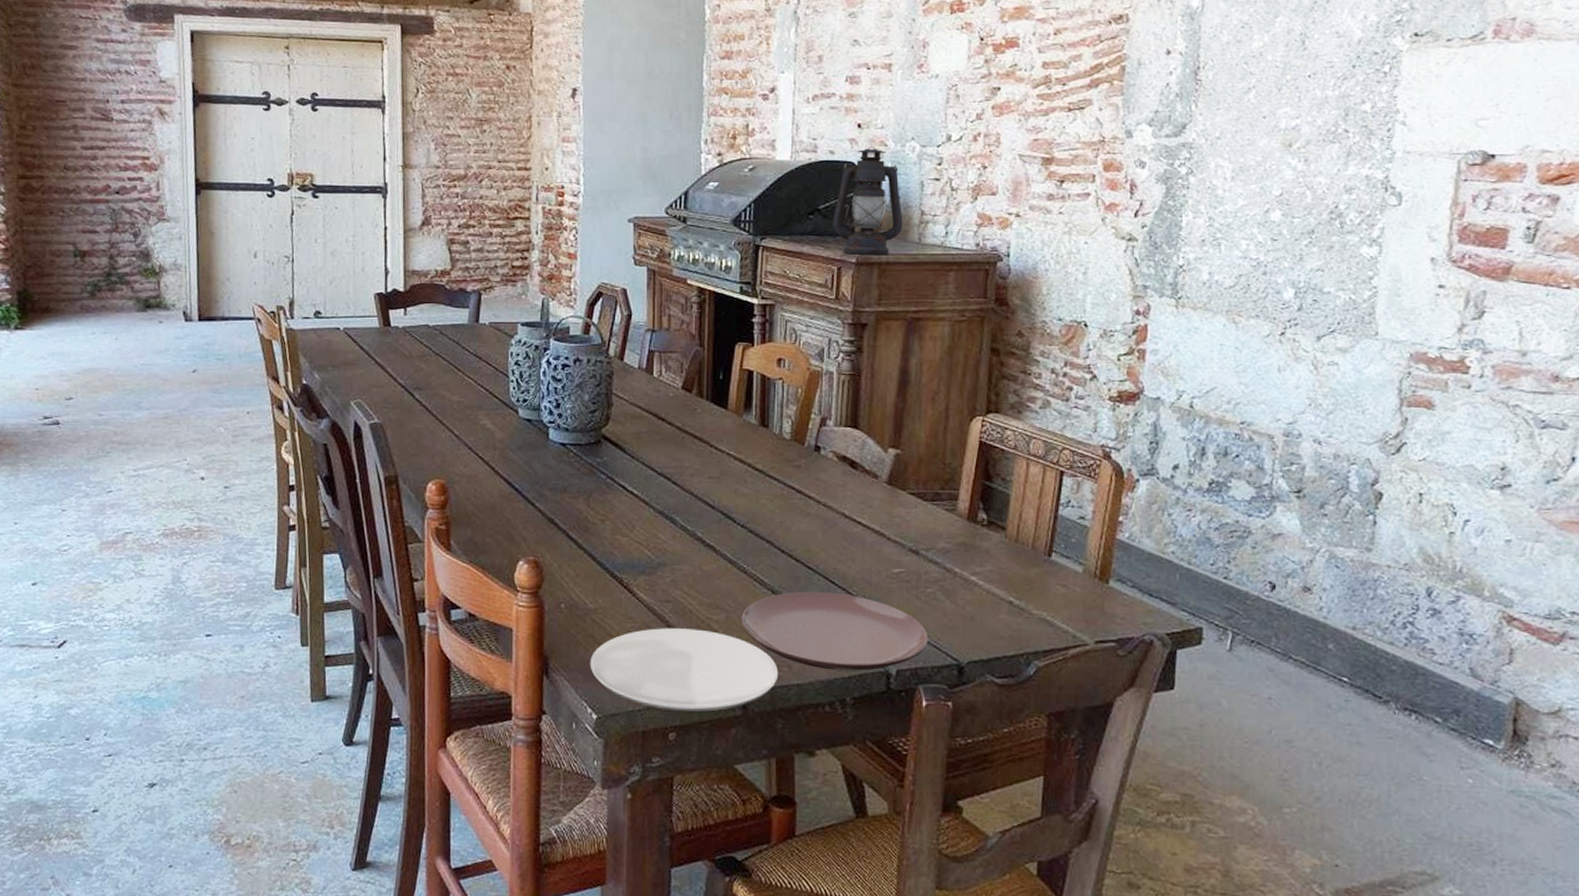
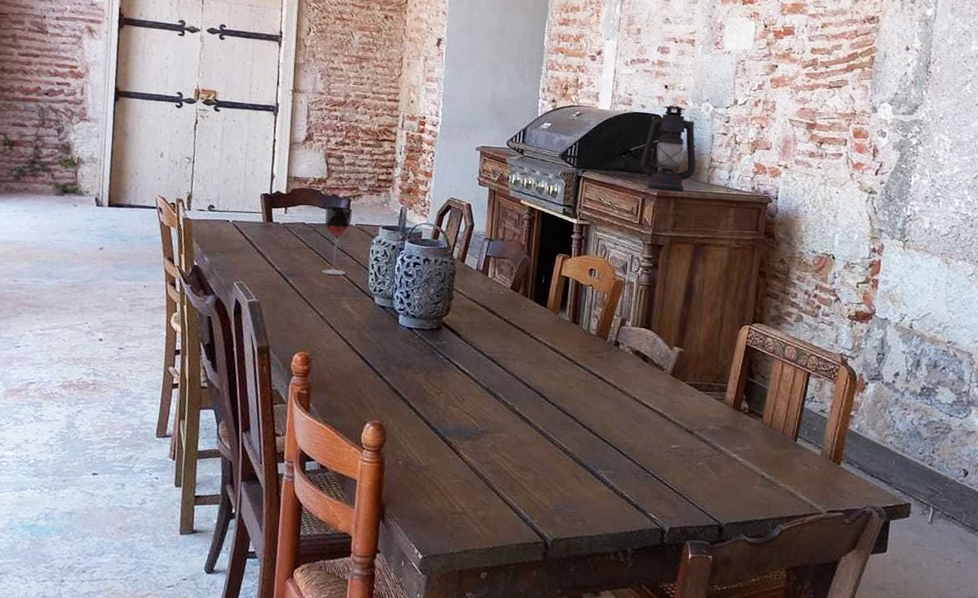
wineglass: none [452,302,484,385] -> present [321,206,352,275]
plate: present [590,628,779,712] -> none [419,484,575,556]
plate: present [741,591,929,671] -> none [546,459,697,528]

